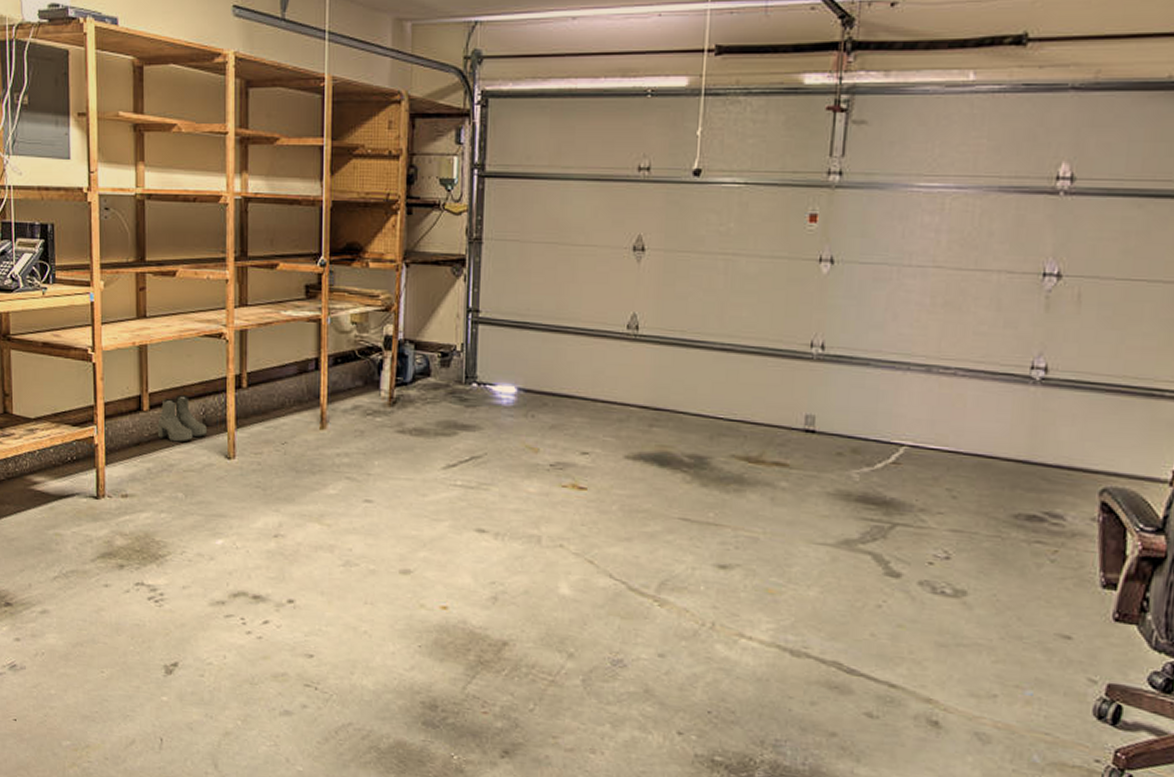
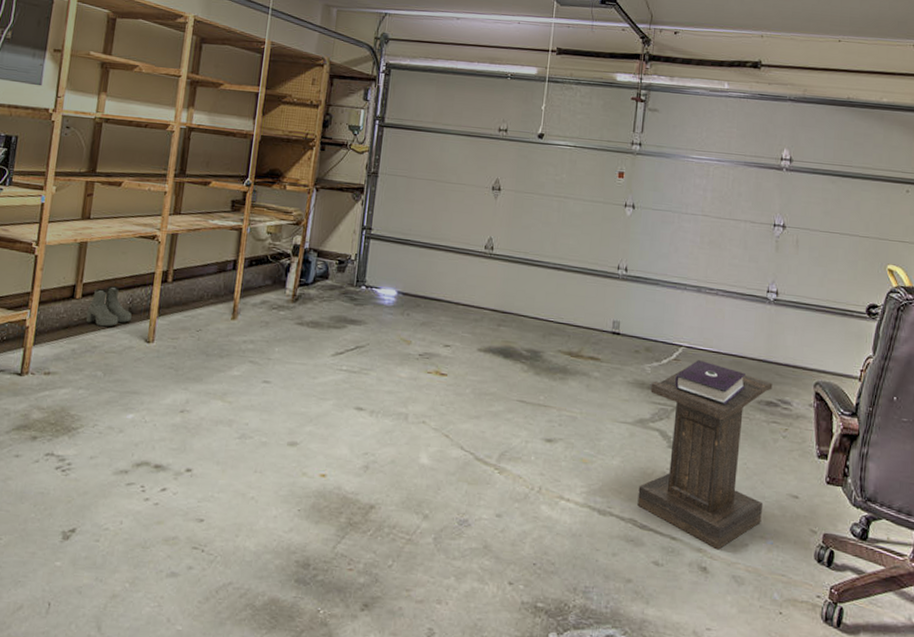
lectern: none [843,463,1037,701] -> present [637,360,773,550]

